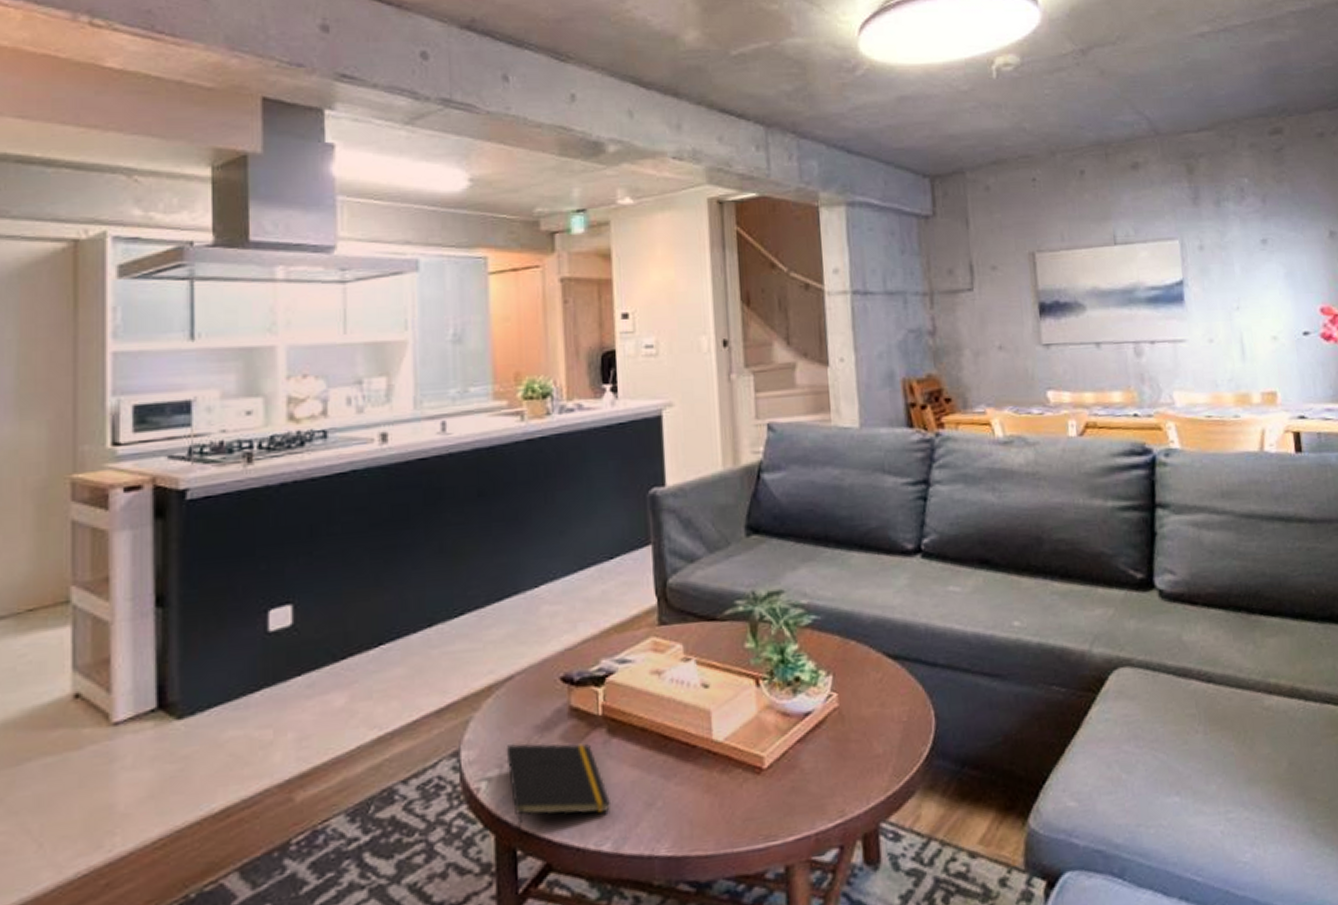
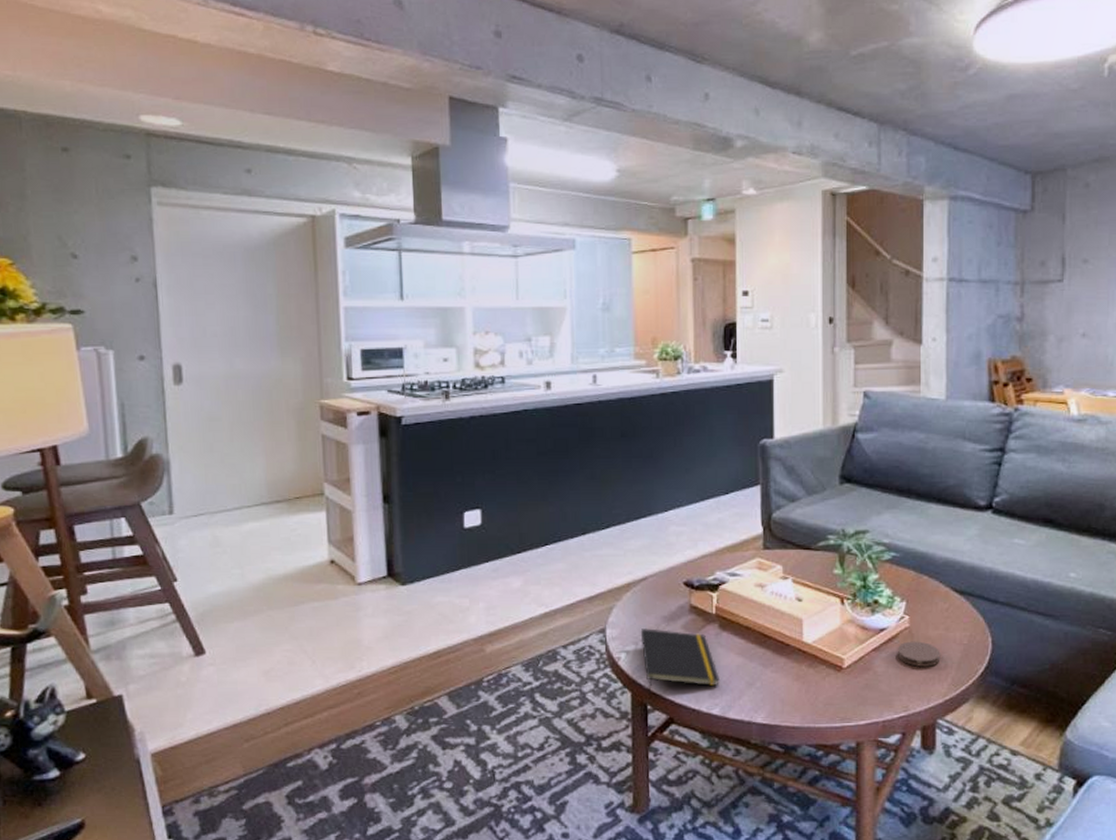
coaster: none [826,723,878,757] -> present [897,641,941,667]

